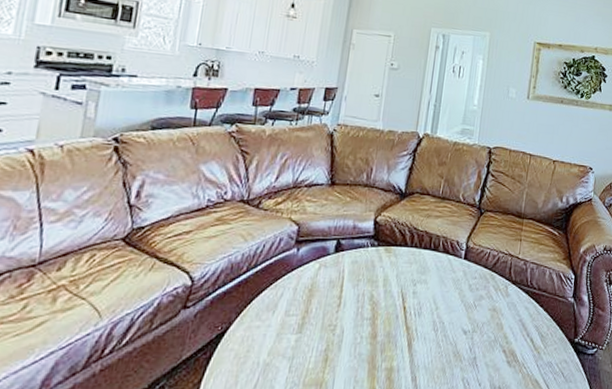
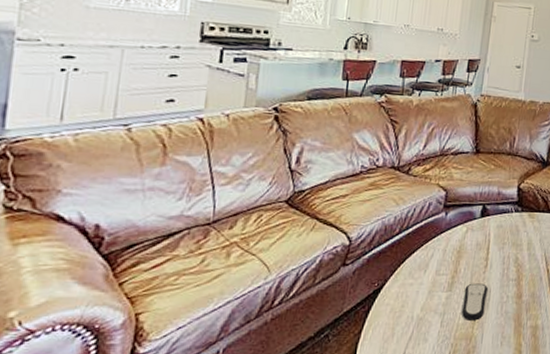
remote control: none [312,324,342,364] -> present [462,283,489,321]

